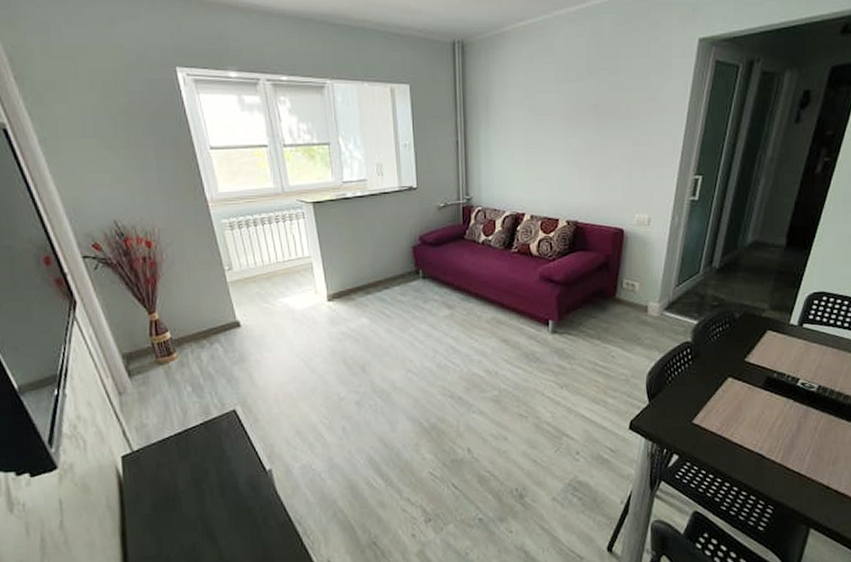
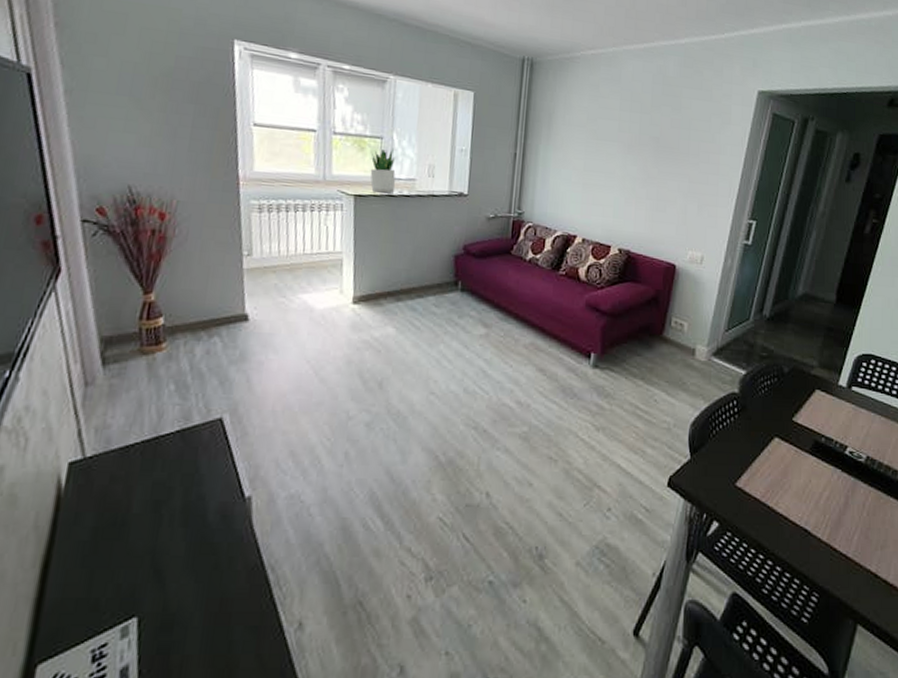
planter: none [322,152,349,197] -> present [370,147,396,194]

